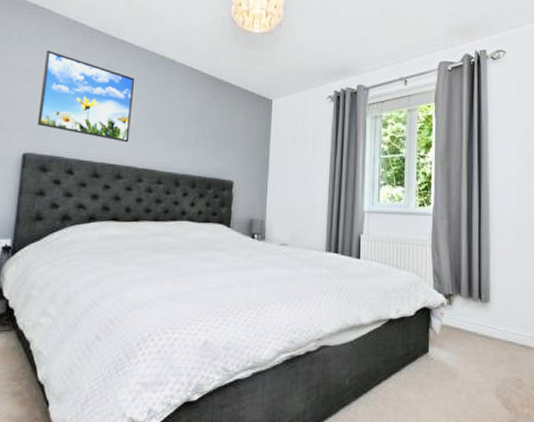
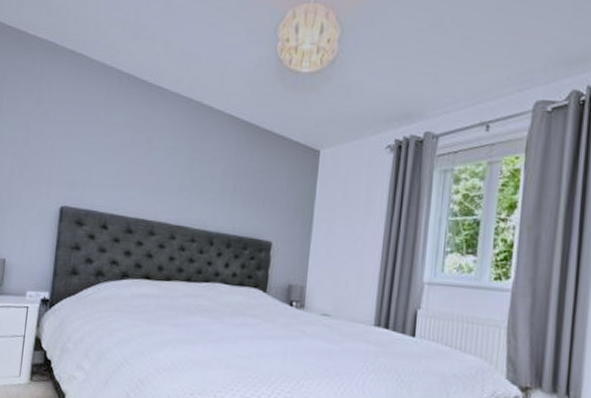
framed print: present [37,50,134,143] -> none [73,99,170,197]

